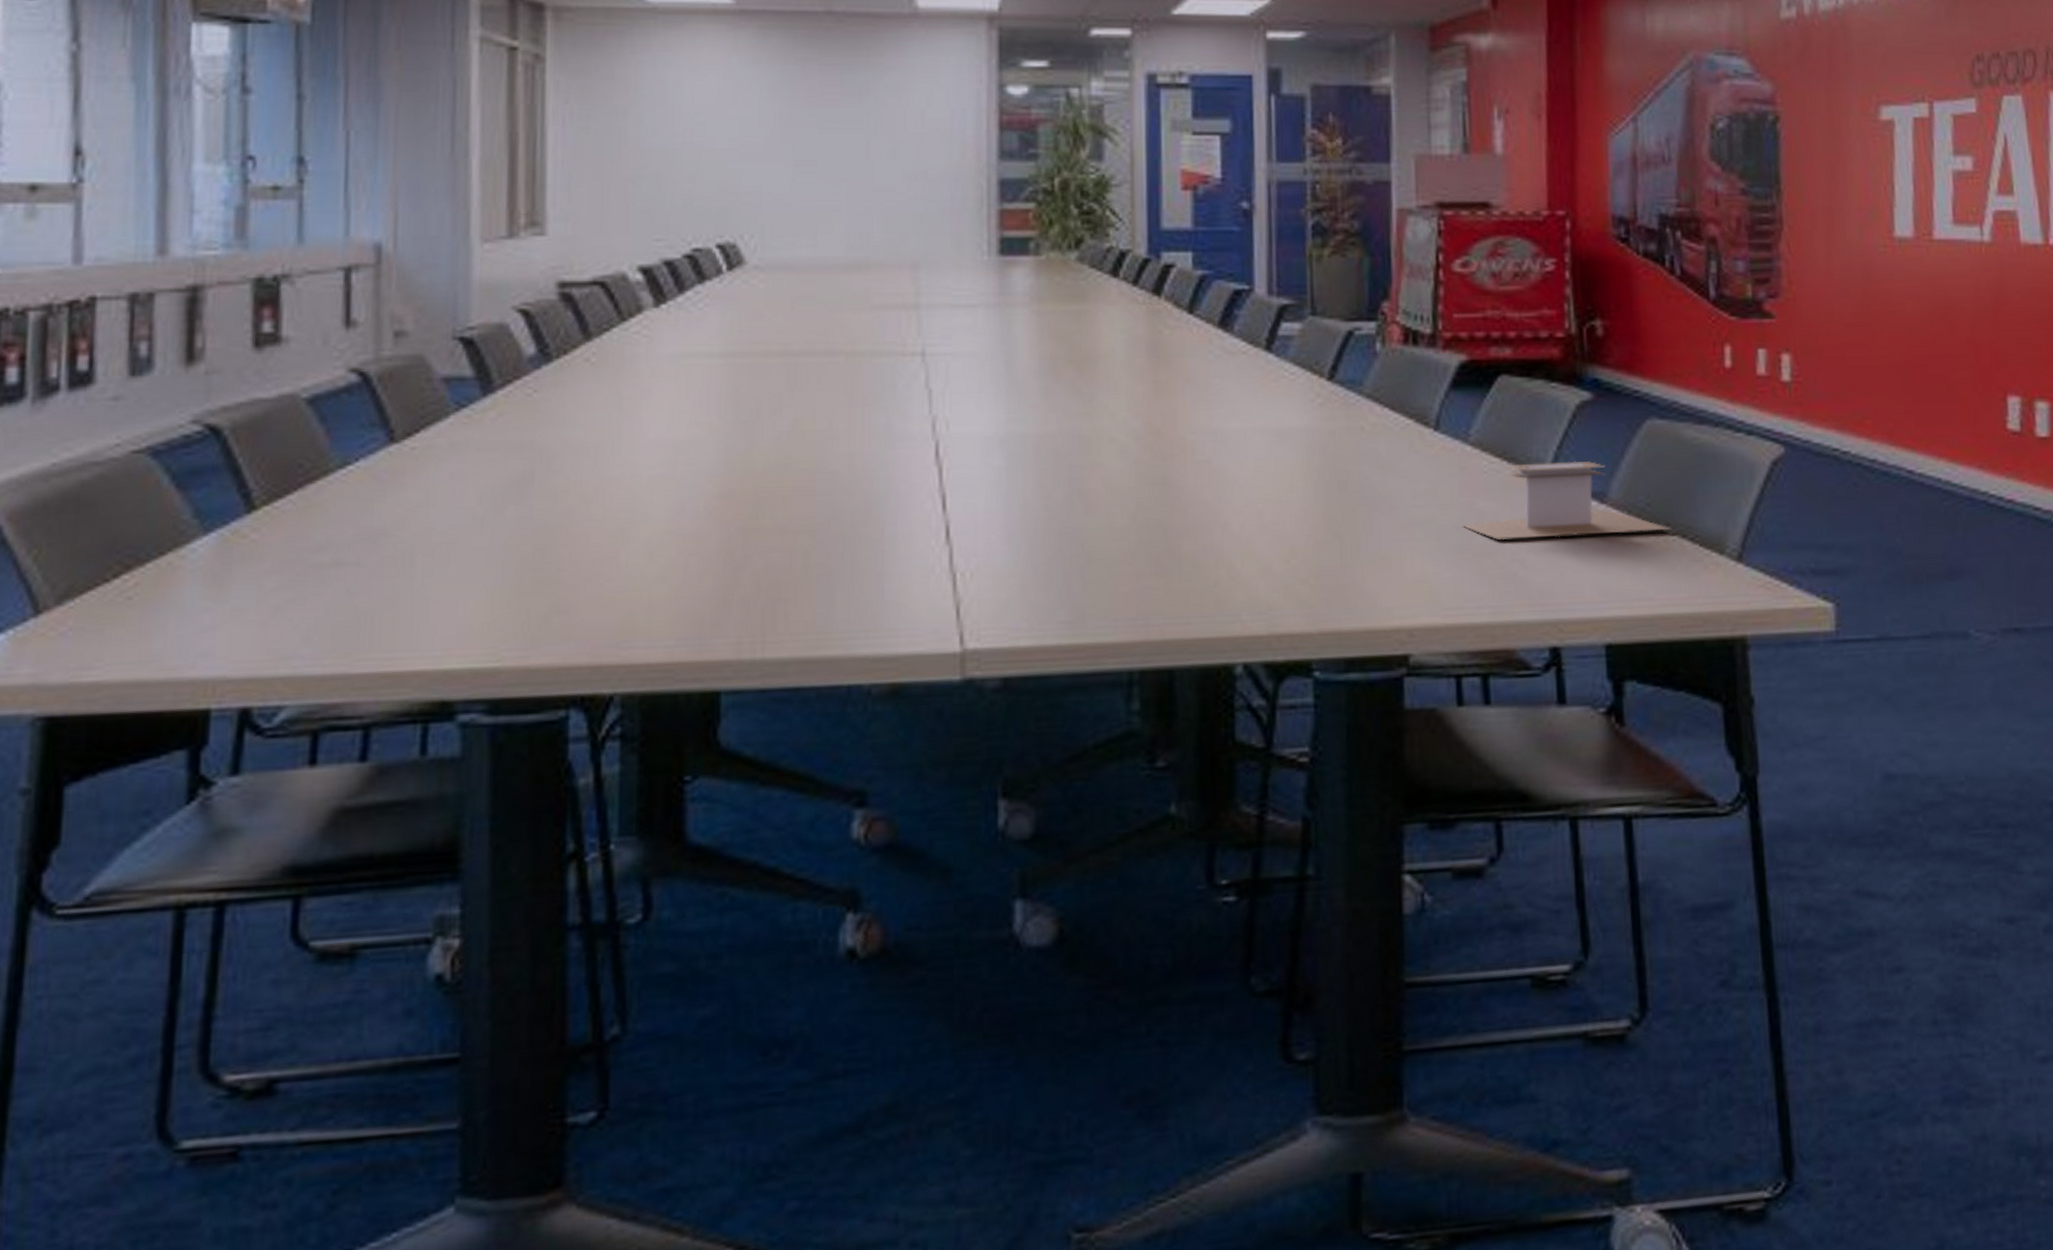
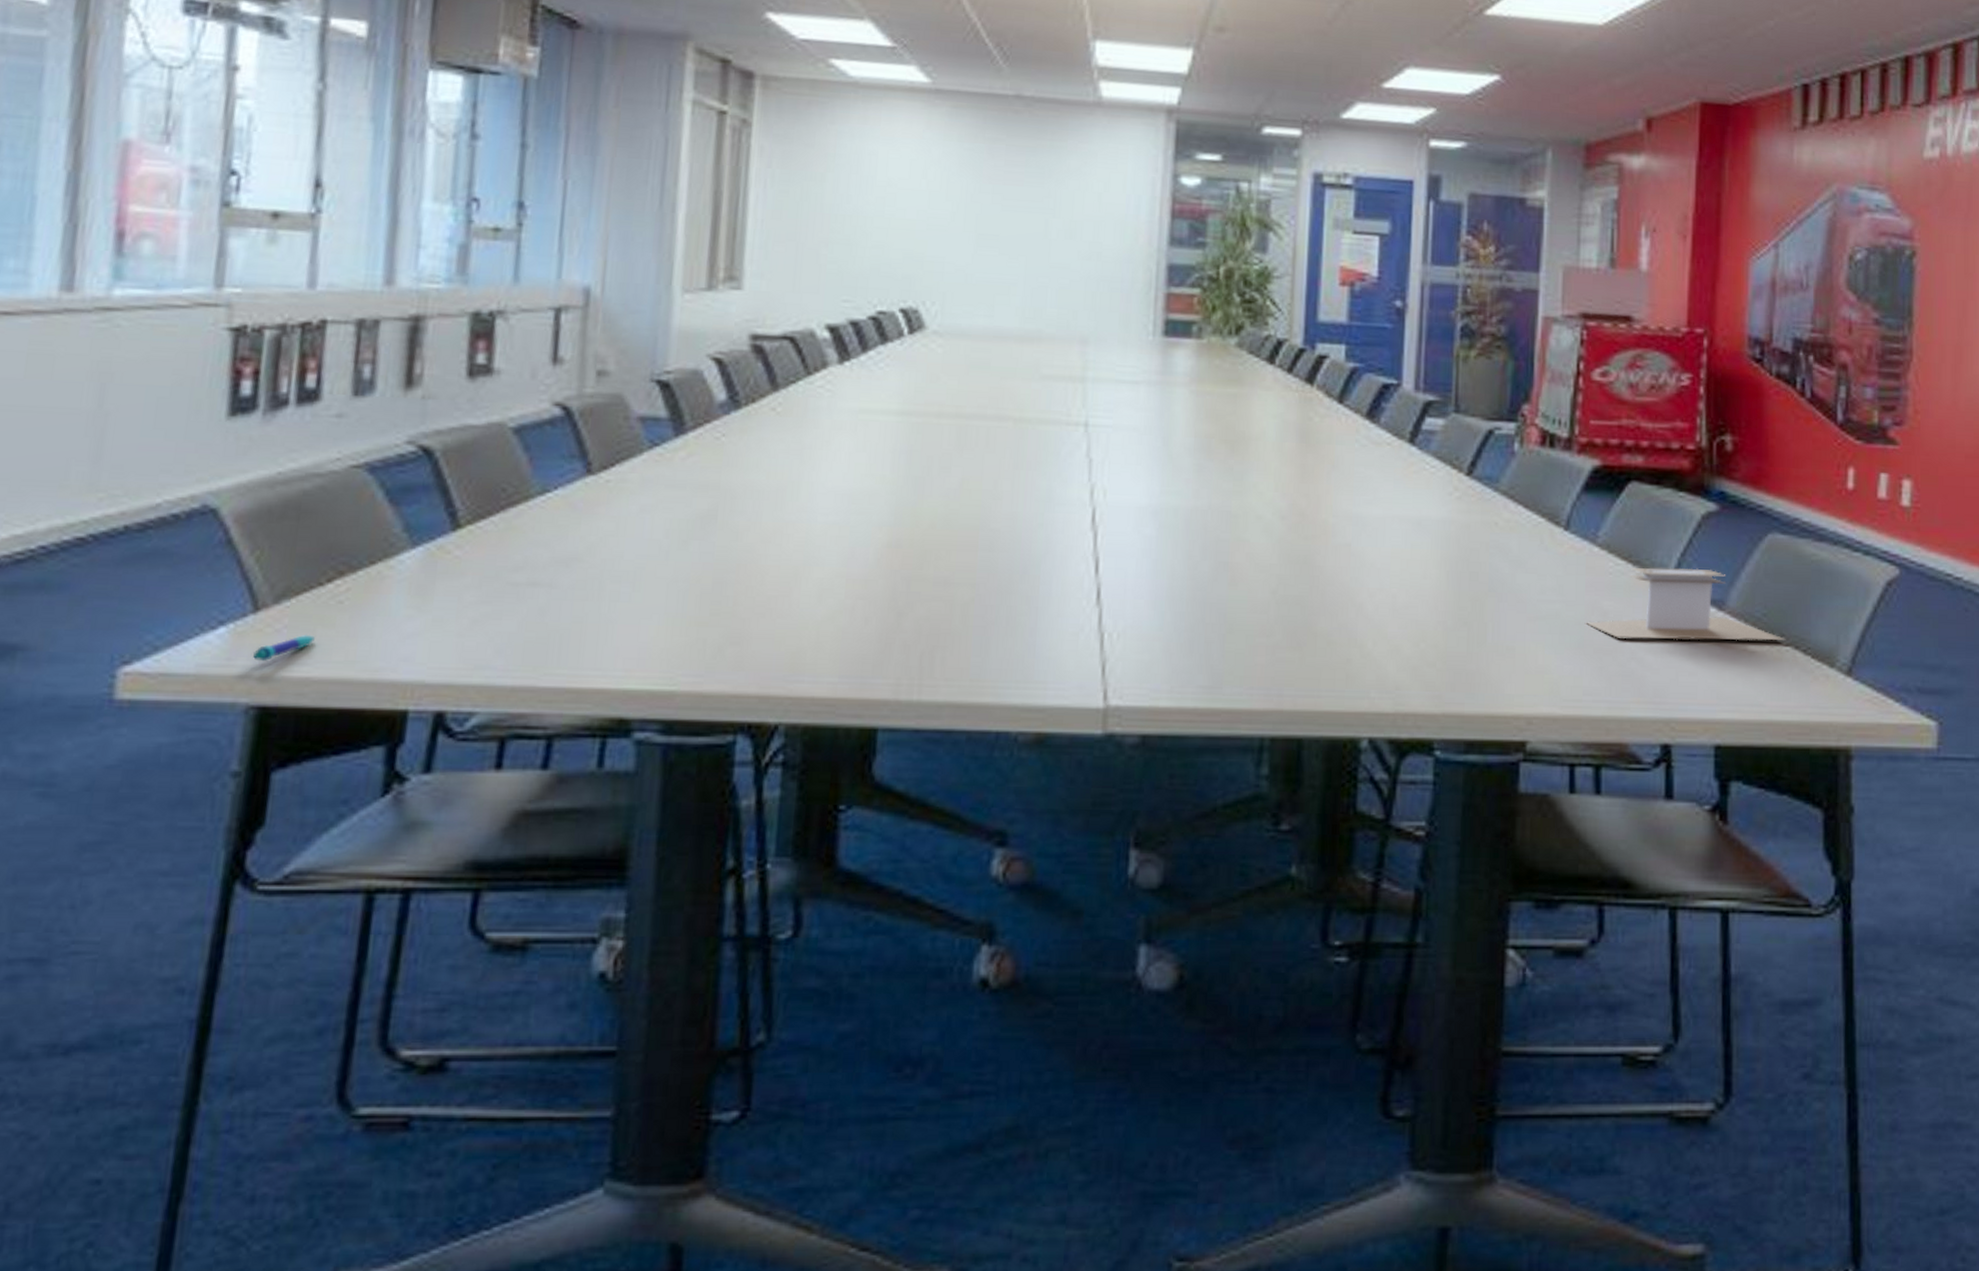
pen: none [37,635,103,668] -> present [253,634,315,661]

